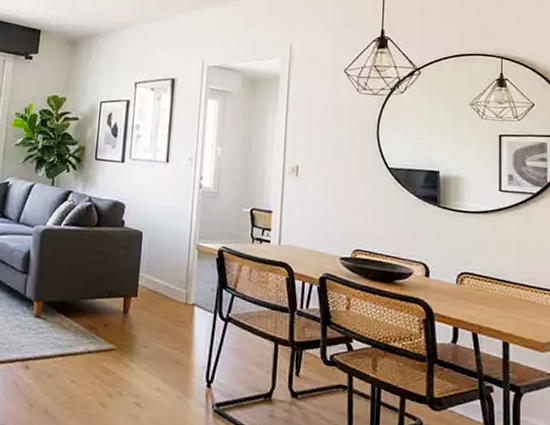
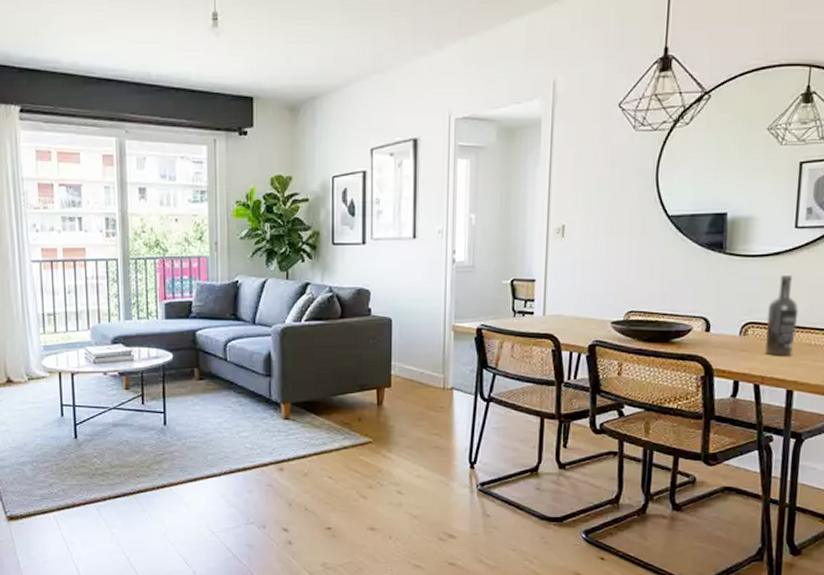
wine bottle: none [480,232,508,309] -> present [765,275,799,356]

